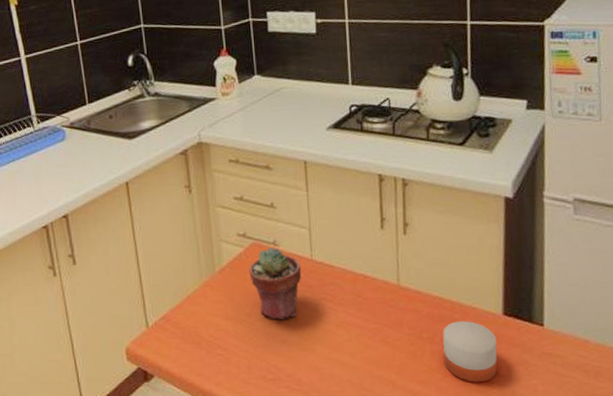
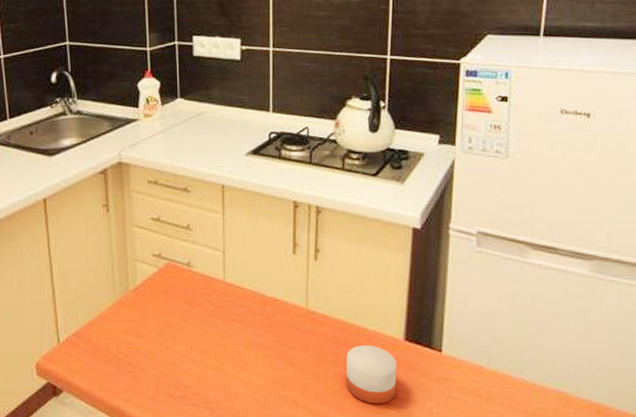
potted succulent: present [249,248,302,319] -> none [162,269,214,339]

